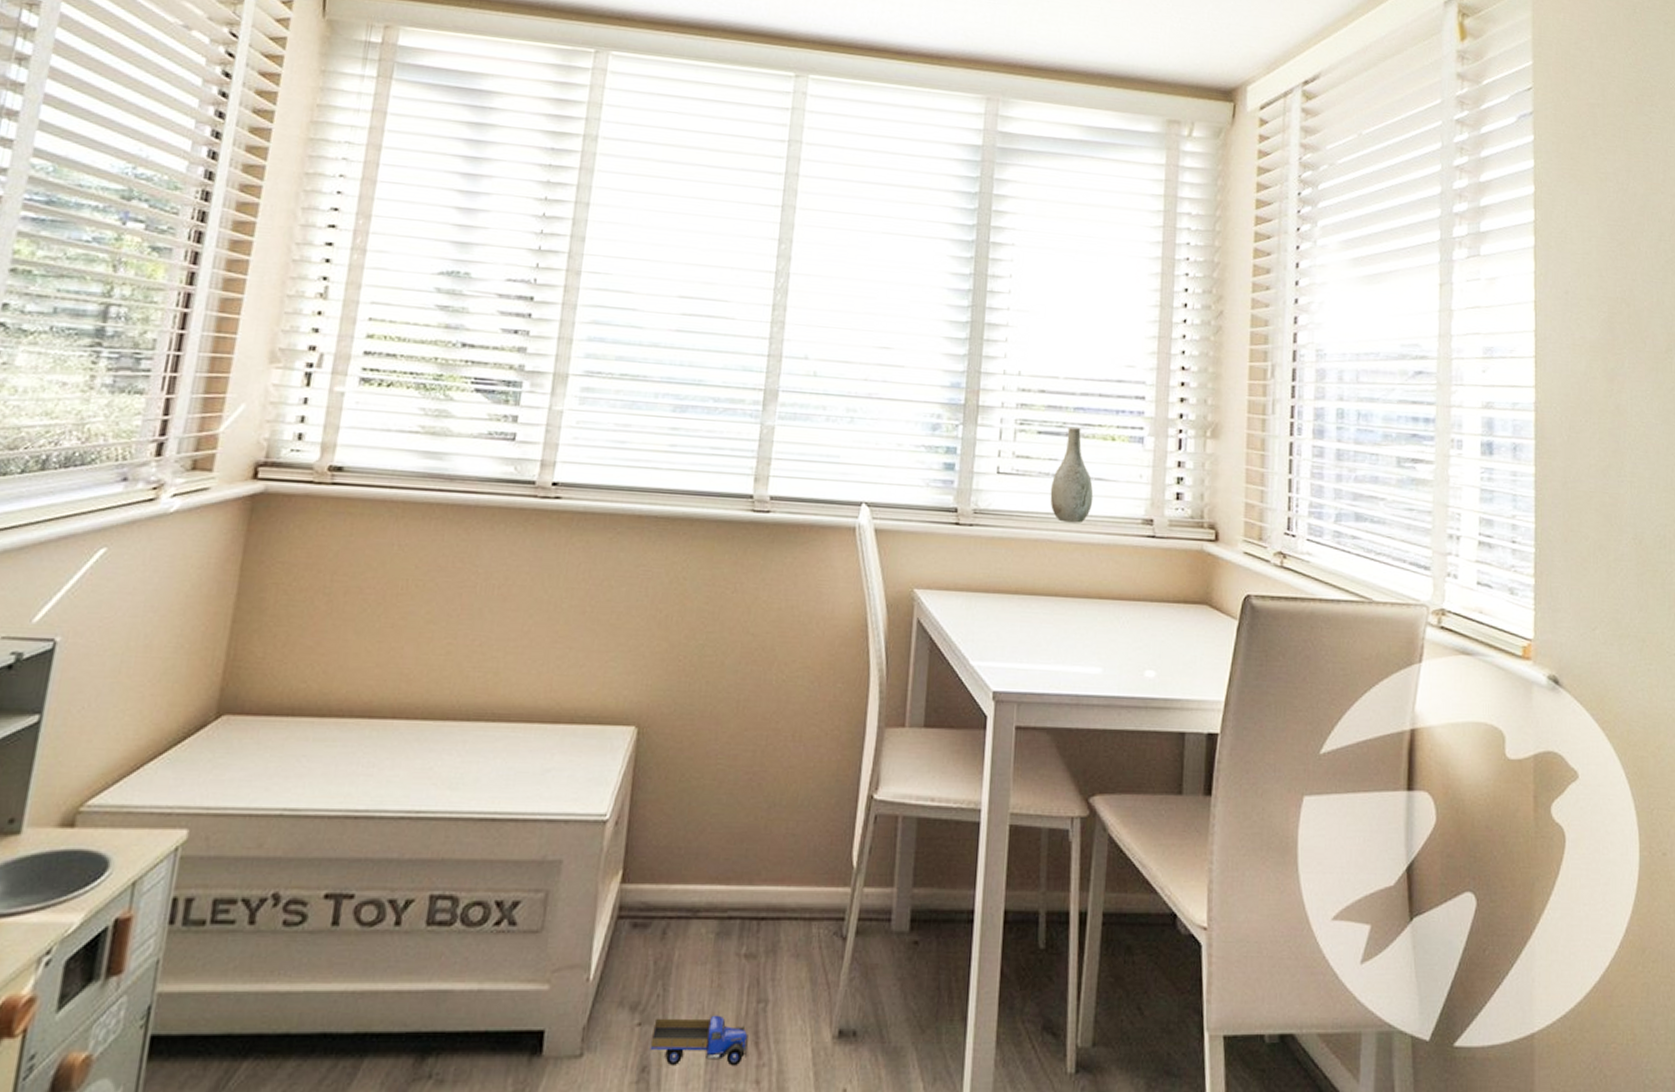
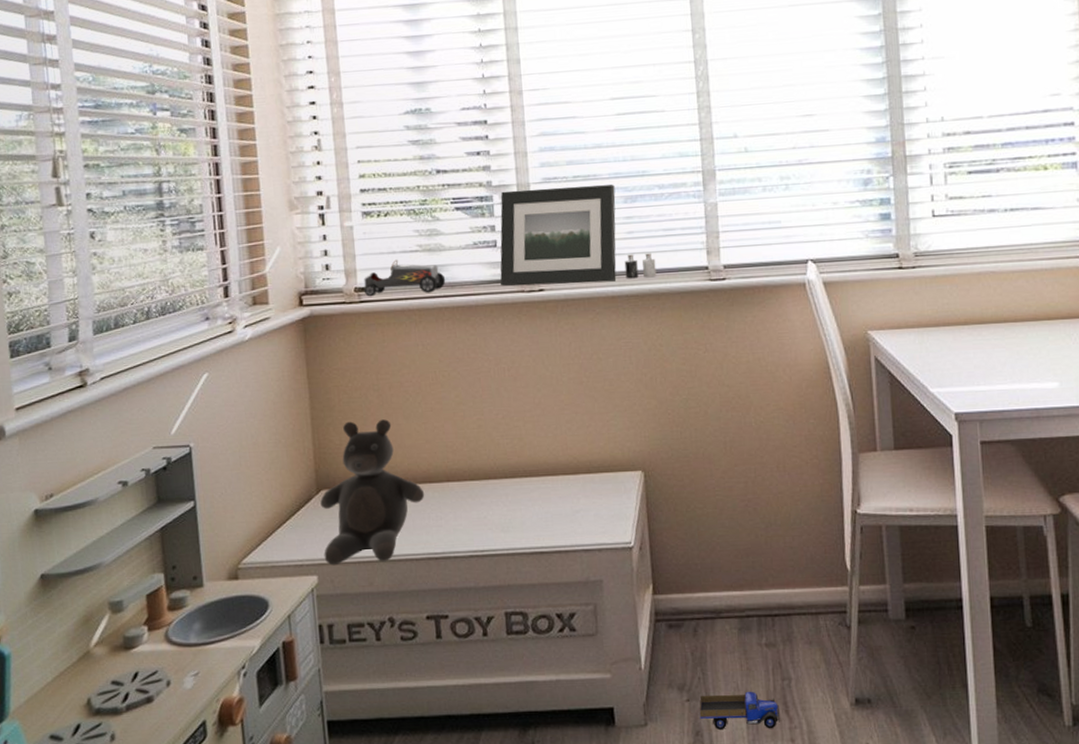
teddy bear: none [203,629,360,818] -> present [320,419,425,566]
toy car: none [339,439,446,484] -> present [363,259,446,297]
picture frame: none [509,378,665,499] -> present [500,184,617,287]
candle: none [658,470,696,500] -> present [624,253,657,279]
vase: present [1050,426,1094,523] -> none [987,162,1032,254]

